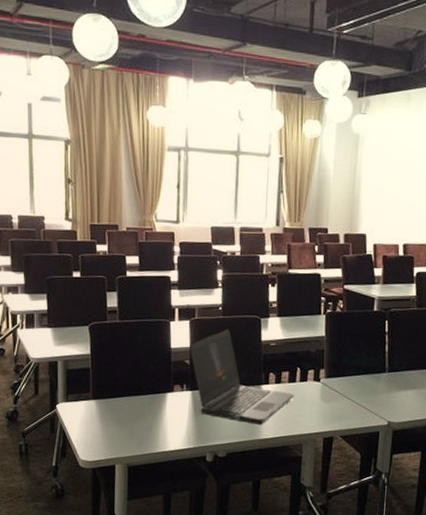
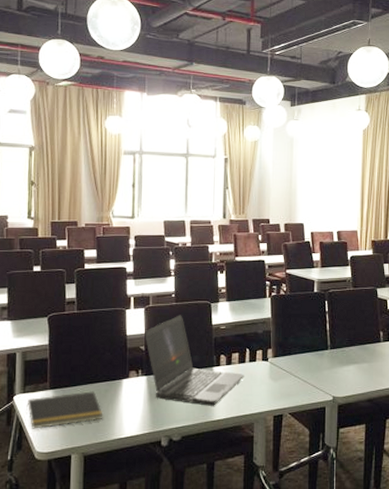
notepad: none [70,403,147,438] -> present [26,391,103,429]

